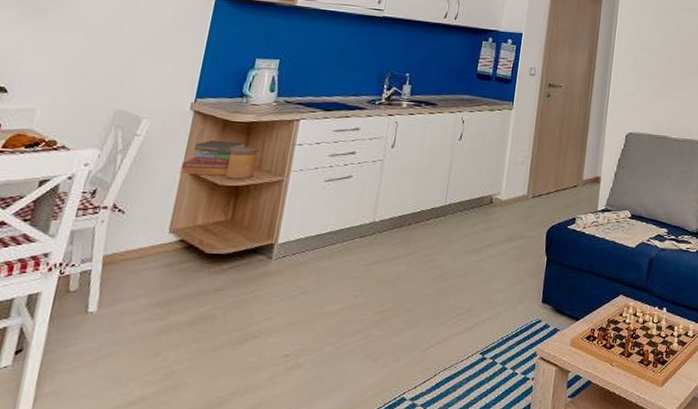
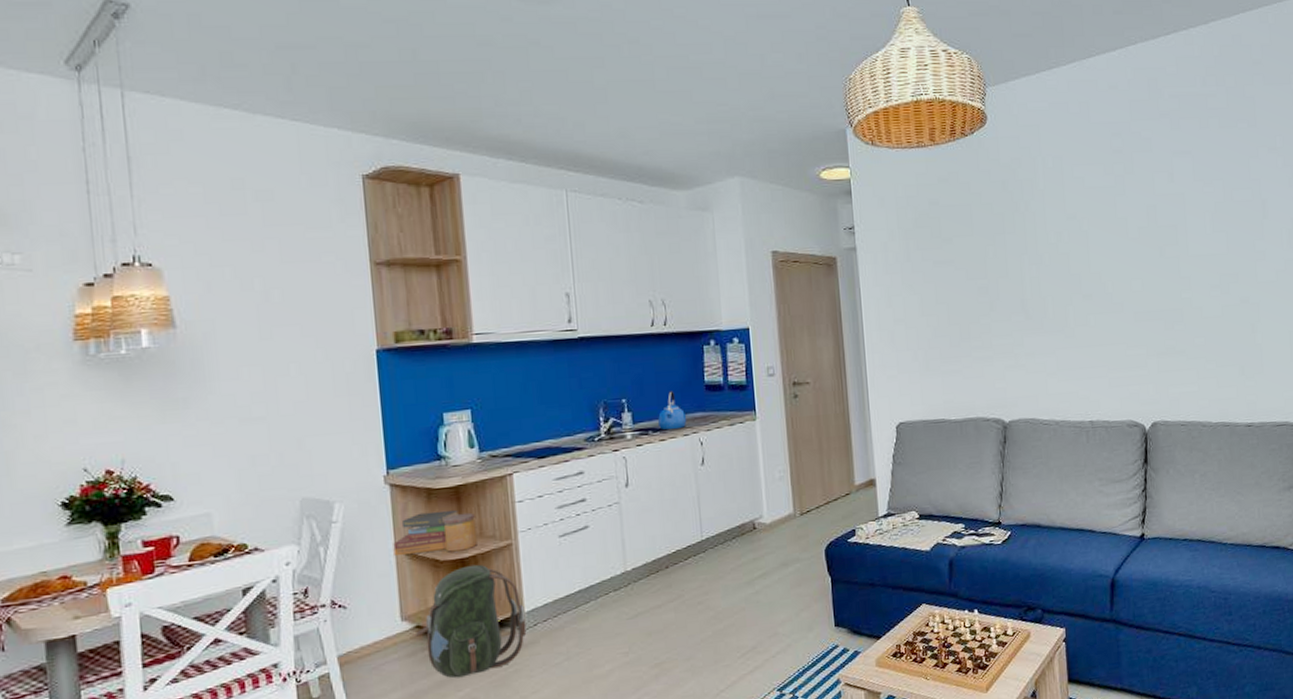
backpack: none [178,193,279,294] -> present [416,564,527,679]
kettle: none [430,73,456,107] -> present [657,391,687,430]

